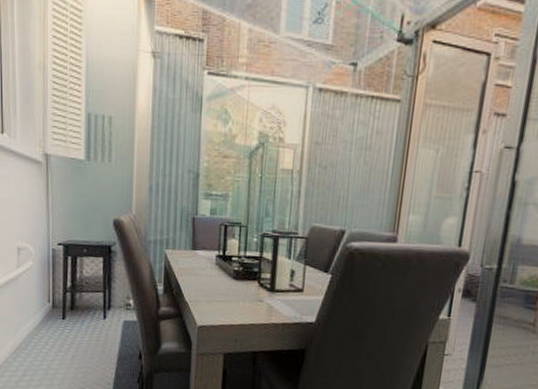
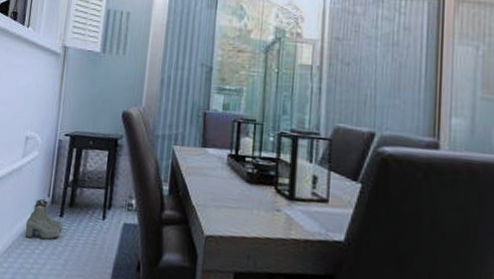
boots: none [30,305,66,340] -> present [25,199,63,240]

